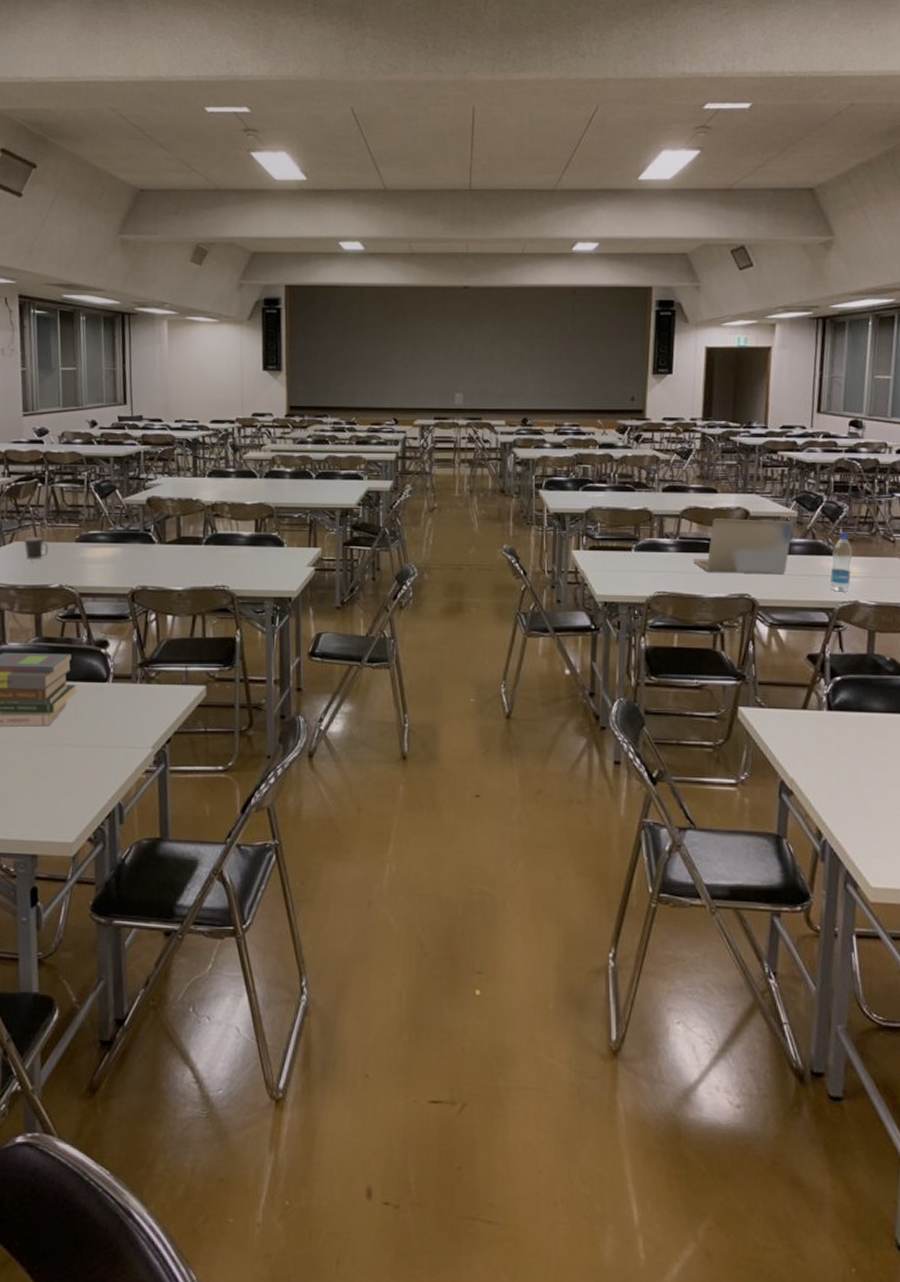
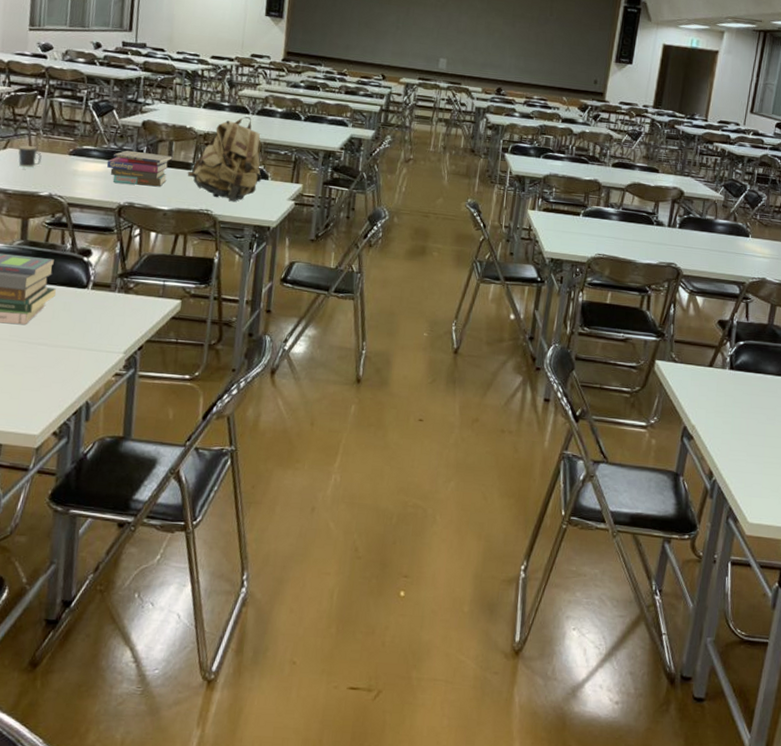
books: none [114,530,182,567] -> present [106,150,173,187]
backpack: none [198,481,277,575] -> present [187,117,262,202]
laptop: present [693,518,793,575] -> none [632,195,719,250]
bottle: present [829,533,853,592] -> none [743,218,766,270]

